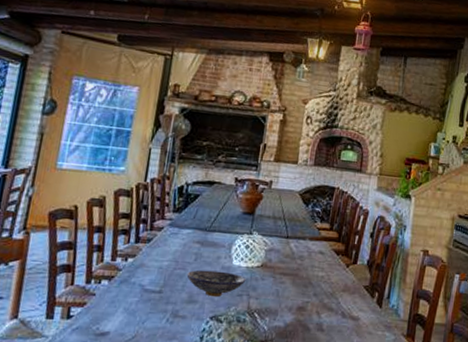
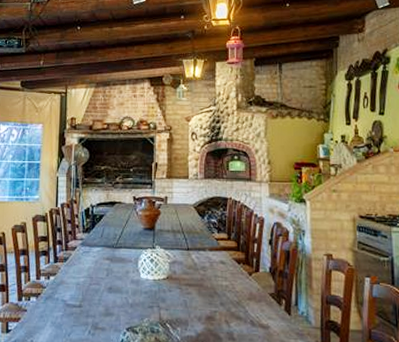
bowl: present [186,270,246,297] -> none [101,284,155,309]

